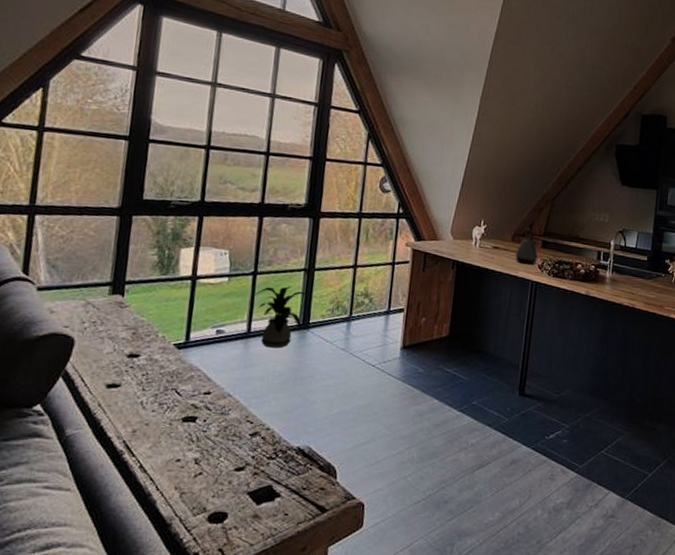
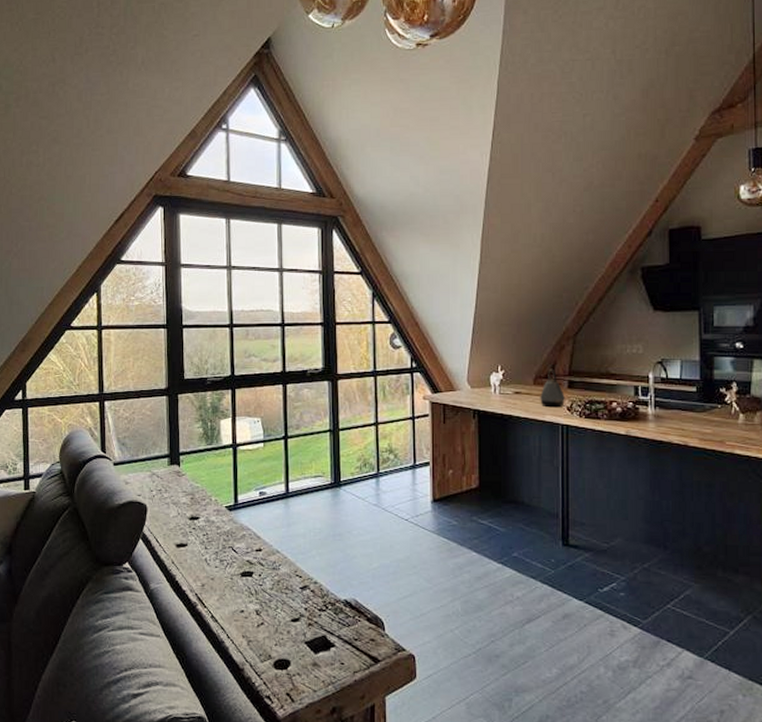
house plant: present [255,286,312,348] -> none [288,447,339,507]

